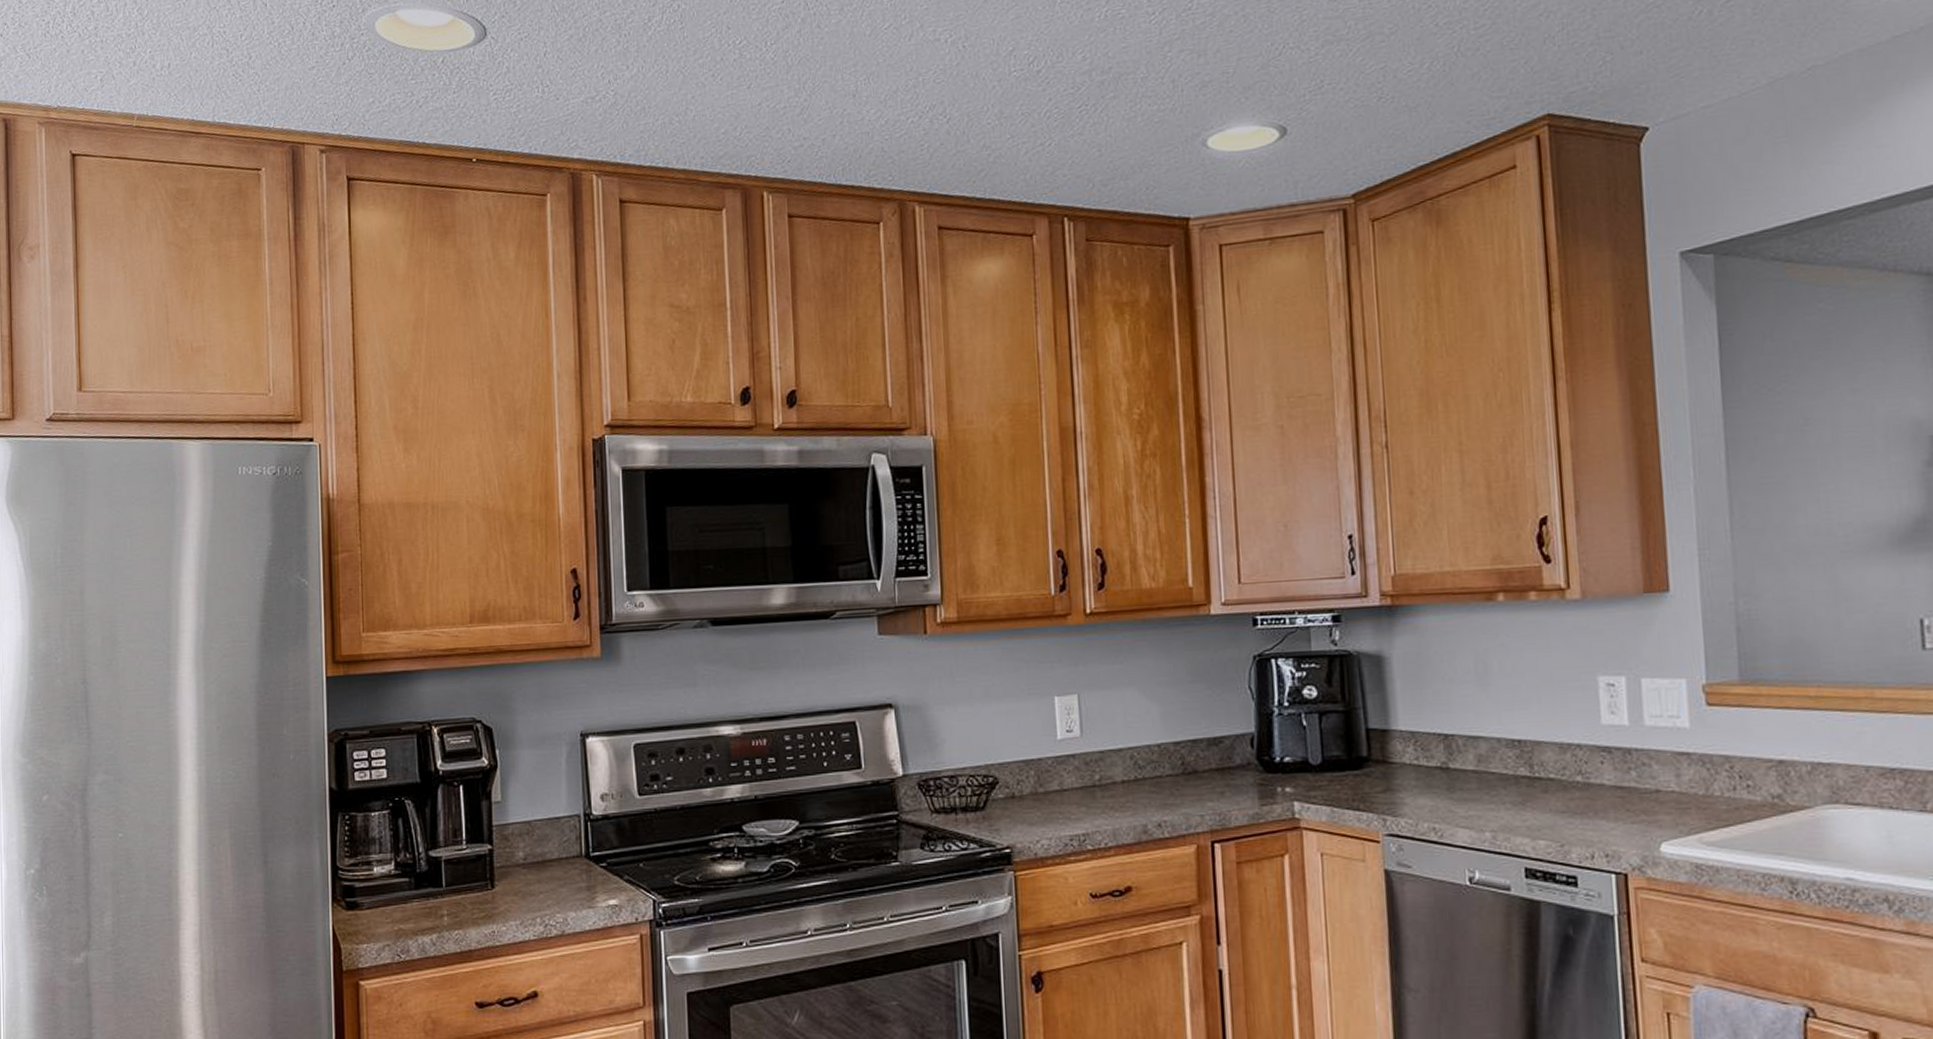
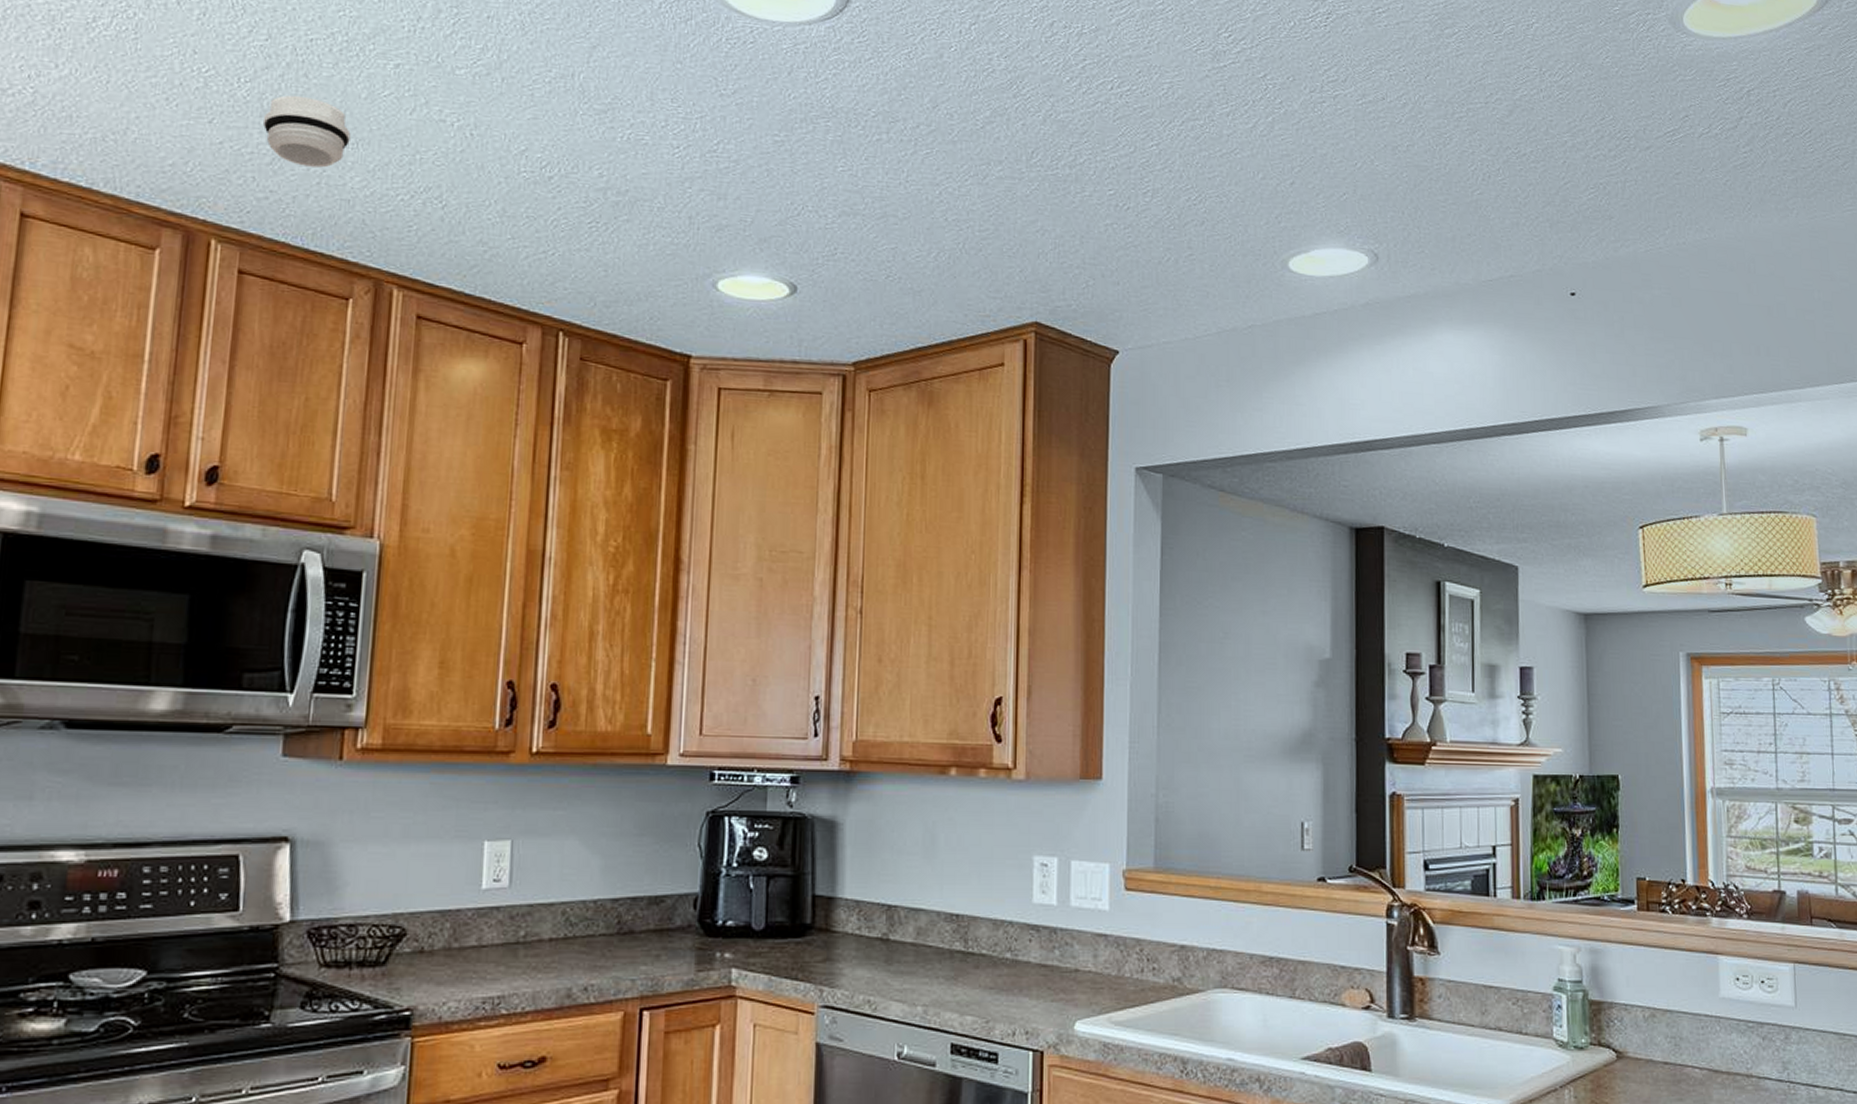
smoke detector: none [790,45,862,110] -> present [263,95,351,168]

